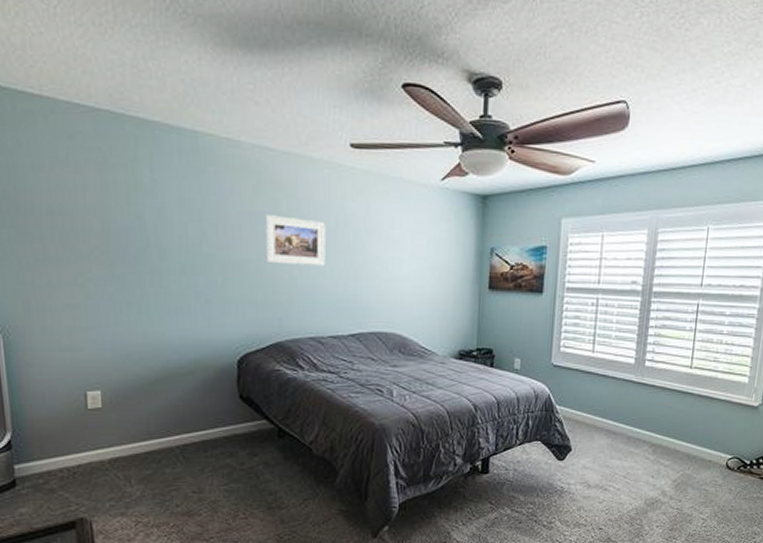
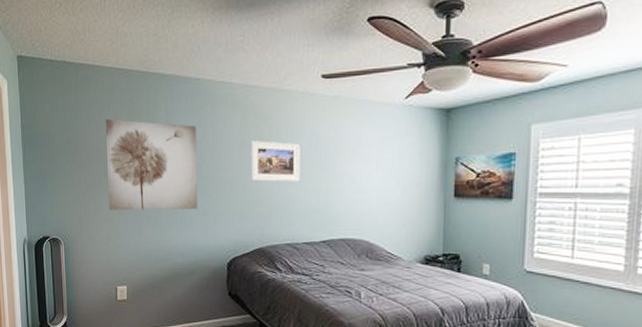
wall art: none [61,172,198,295] -> present [105,119,198,210]

